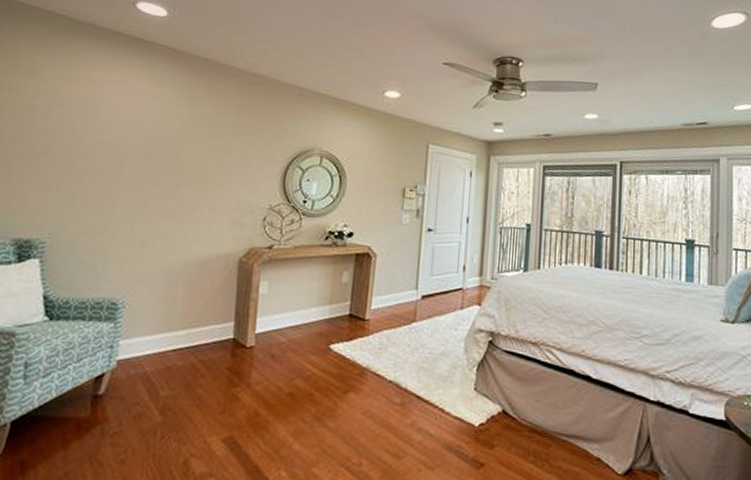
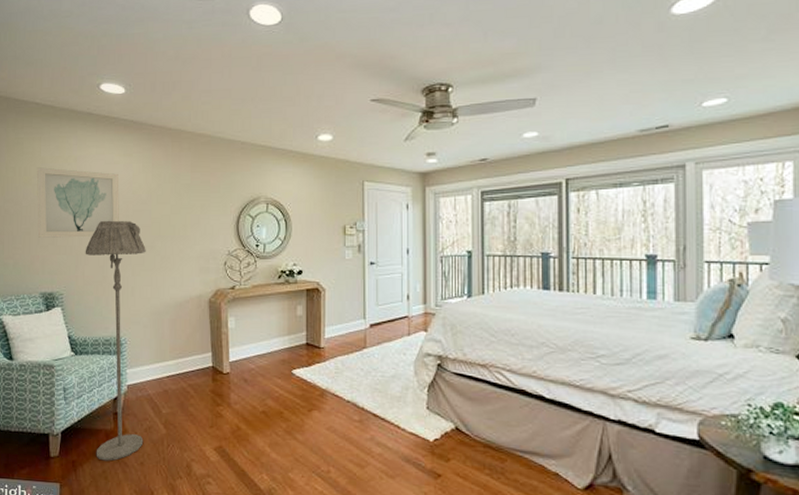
wall art: none [22,85,145,176] -> present [36,167,119,238]
floor lamp: none [58,157,168,460] -> present [85,220,146,461]

